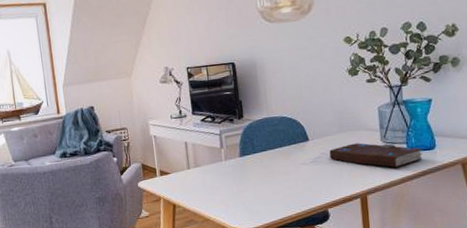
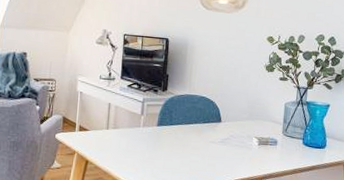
book: present [329,143,424,168] -> none [236,131,315,159]

